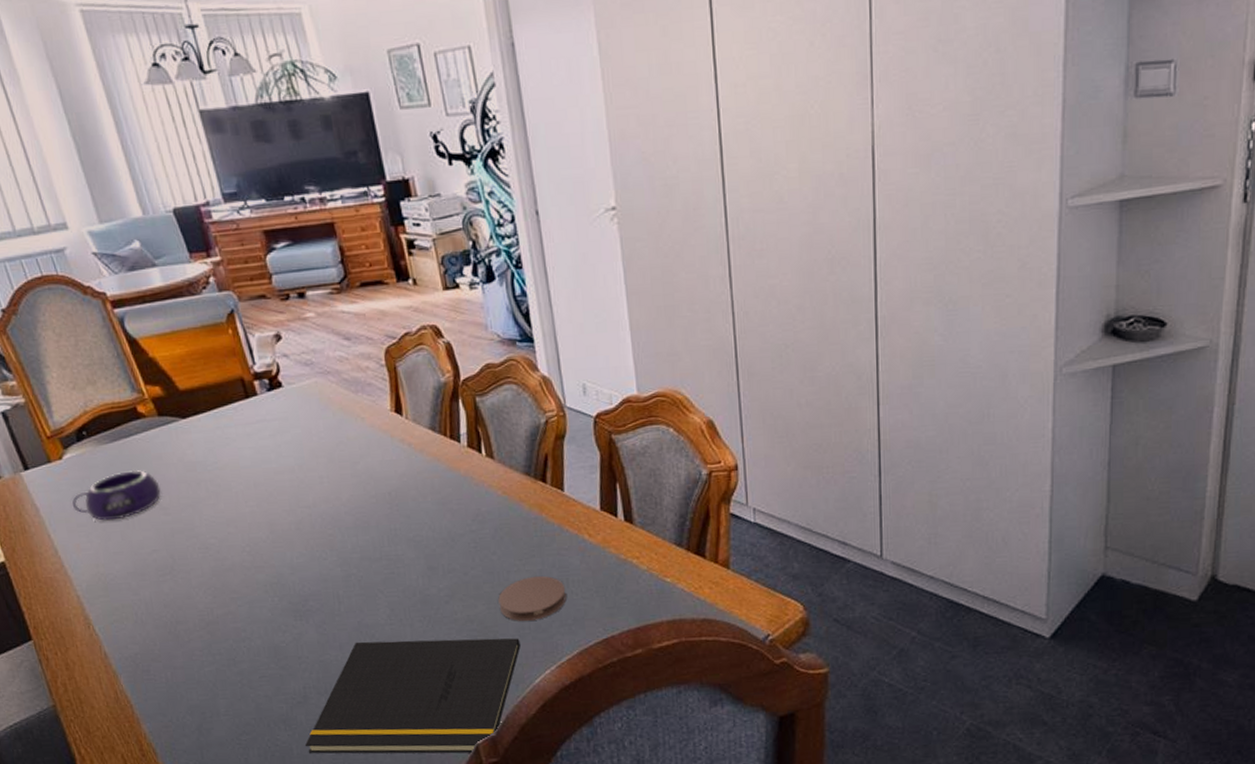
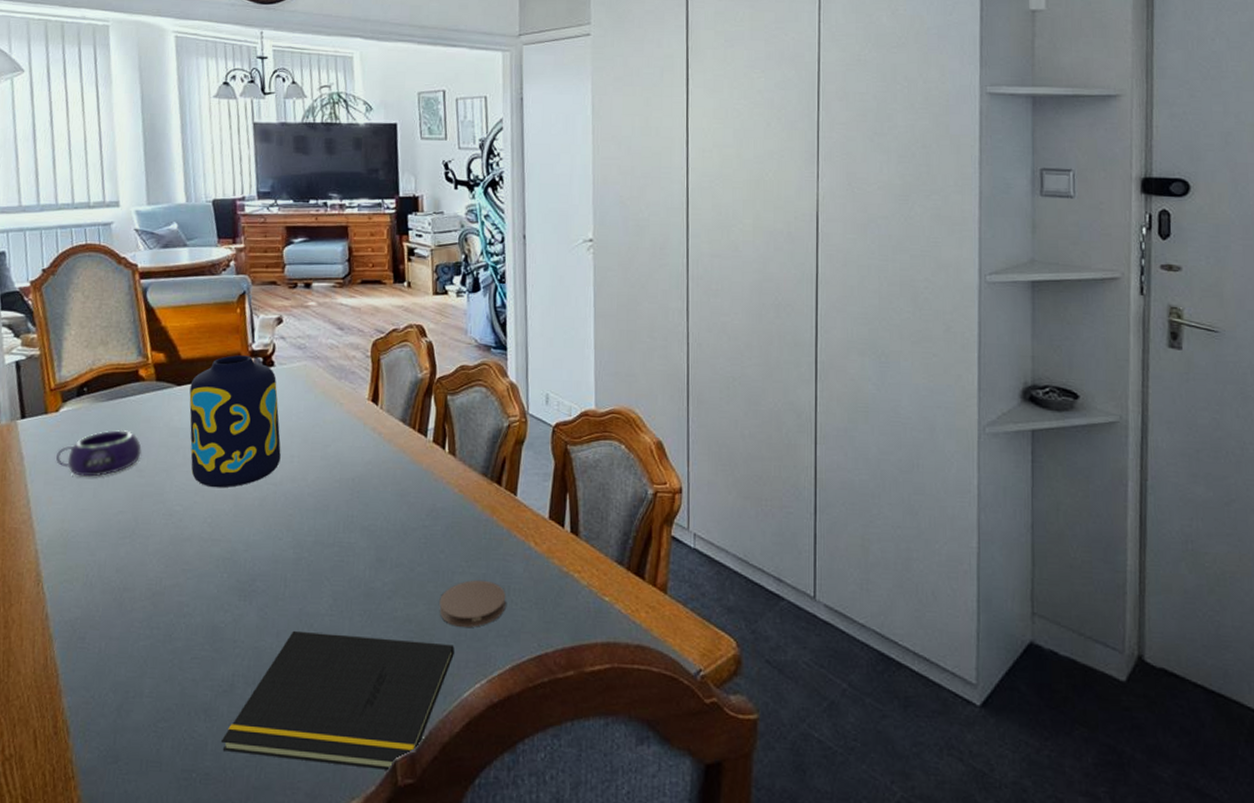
vase: none [196,378,309,517] -> present [189,355,281,488]

